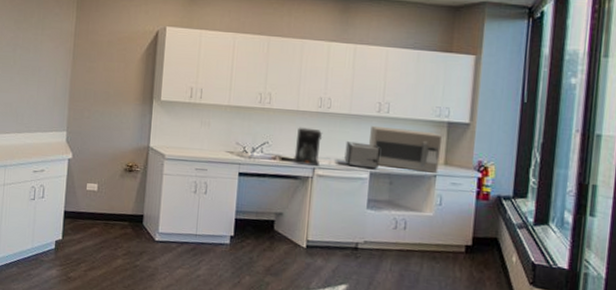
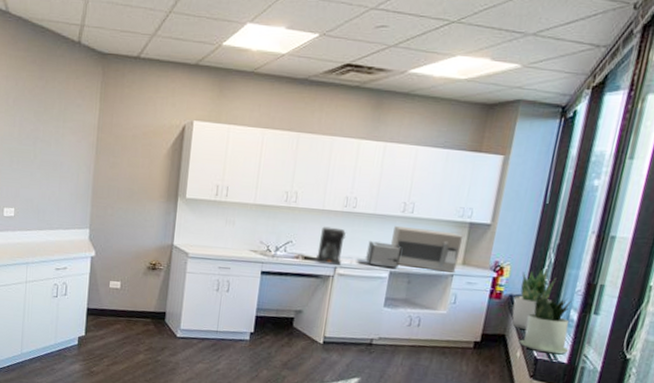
planter: none [502,169,545,234] -> present [511,269,557,330]
planter: none [514,193,568,260] -> present [519,292,572,355]

